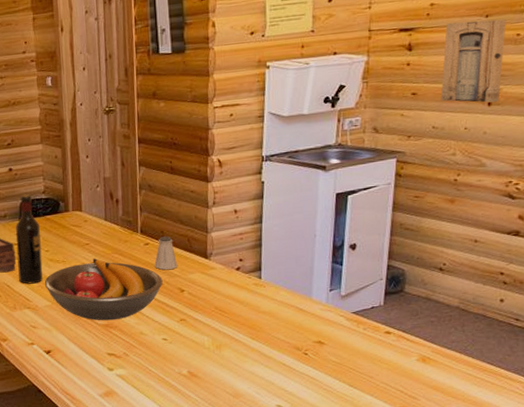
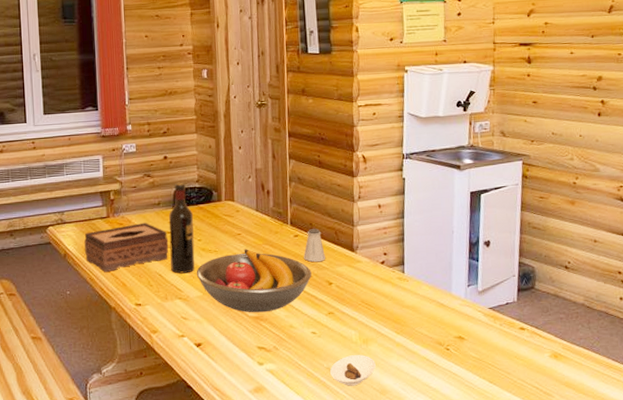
saucer: none [181,360,229,390] -> present [329,355,376,386]
wall art: present [440,19,506,103] -> none [557,39,609,113]

